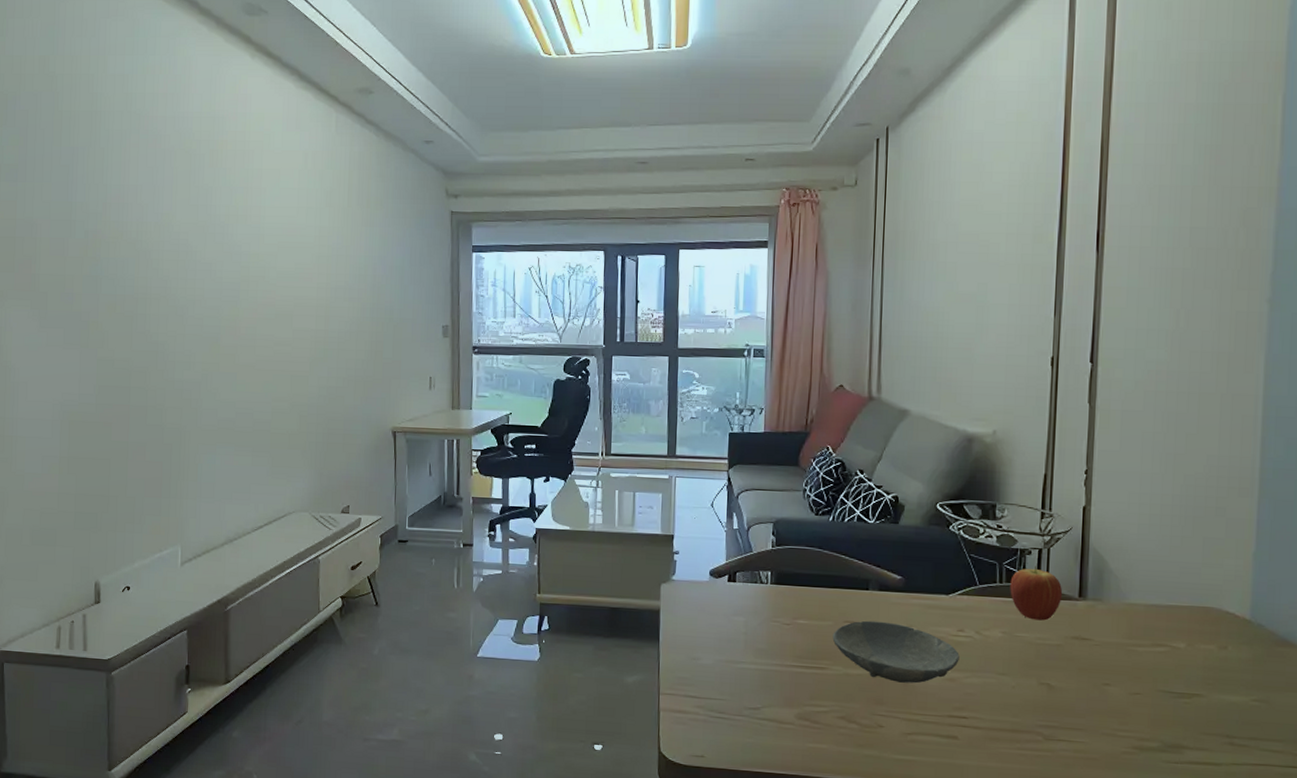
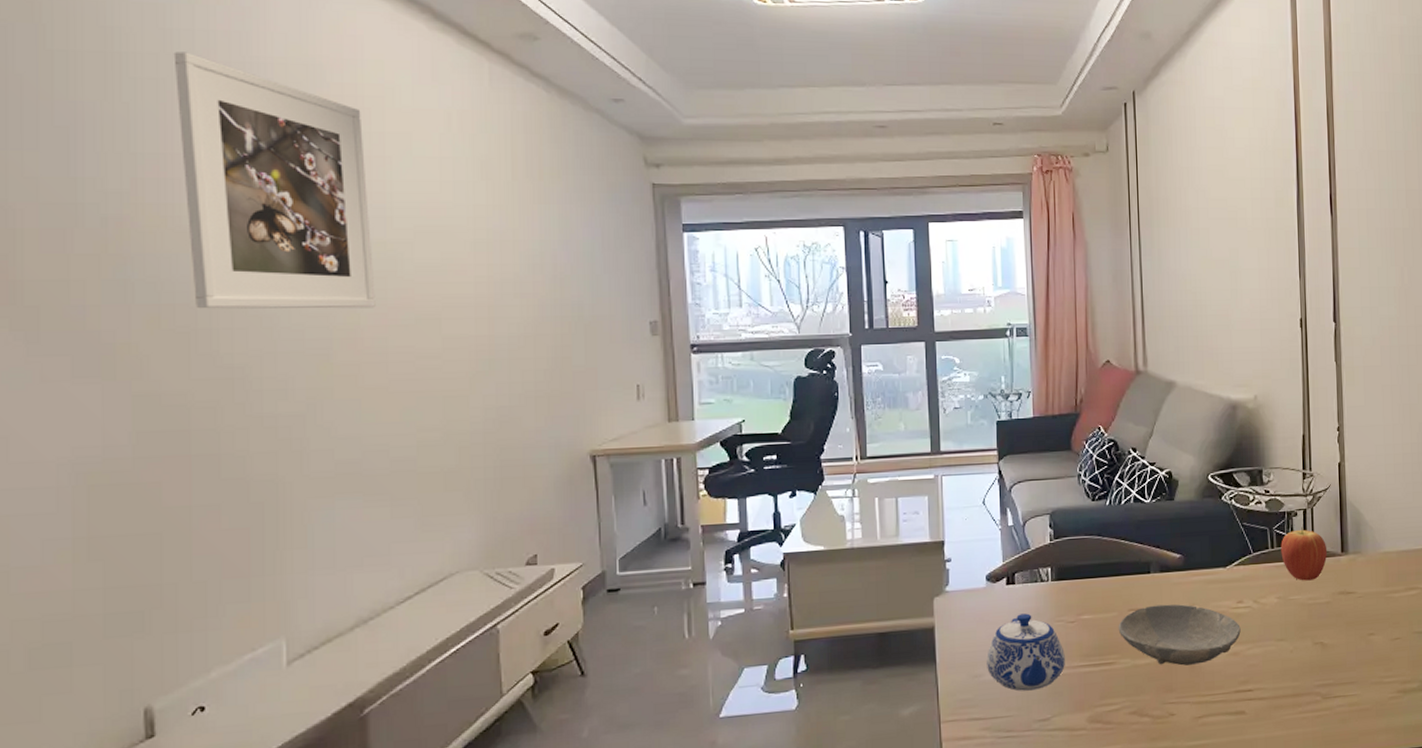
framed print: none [132,110,250,304] -> present [173,51,376,309]
teapot: none [705,609,779,680] -> present [987,613,1065,691]

